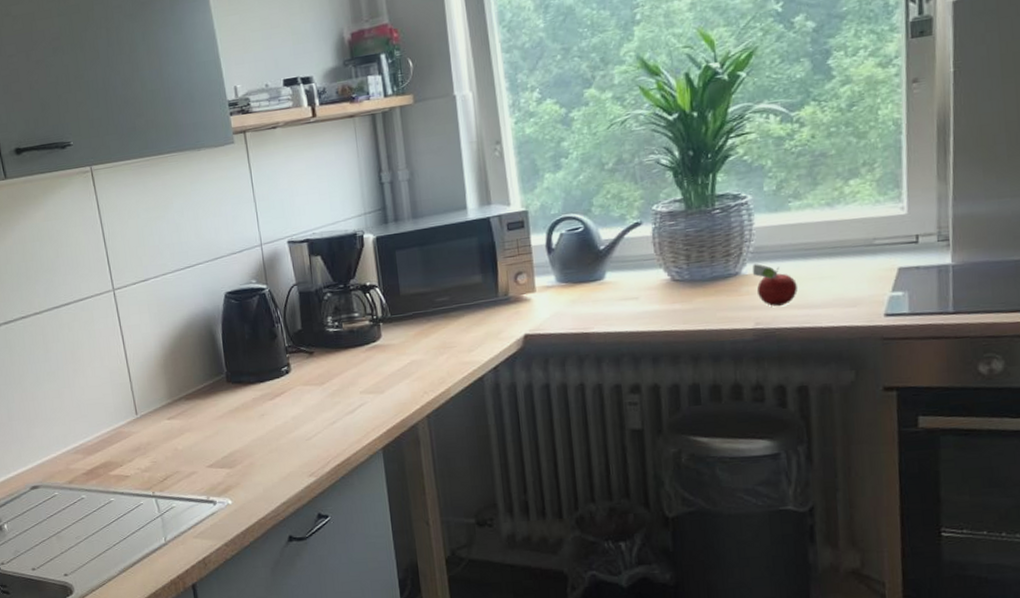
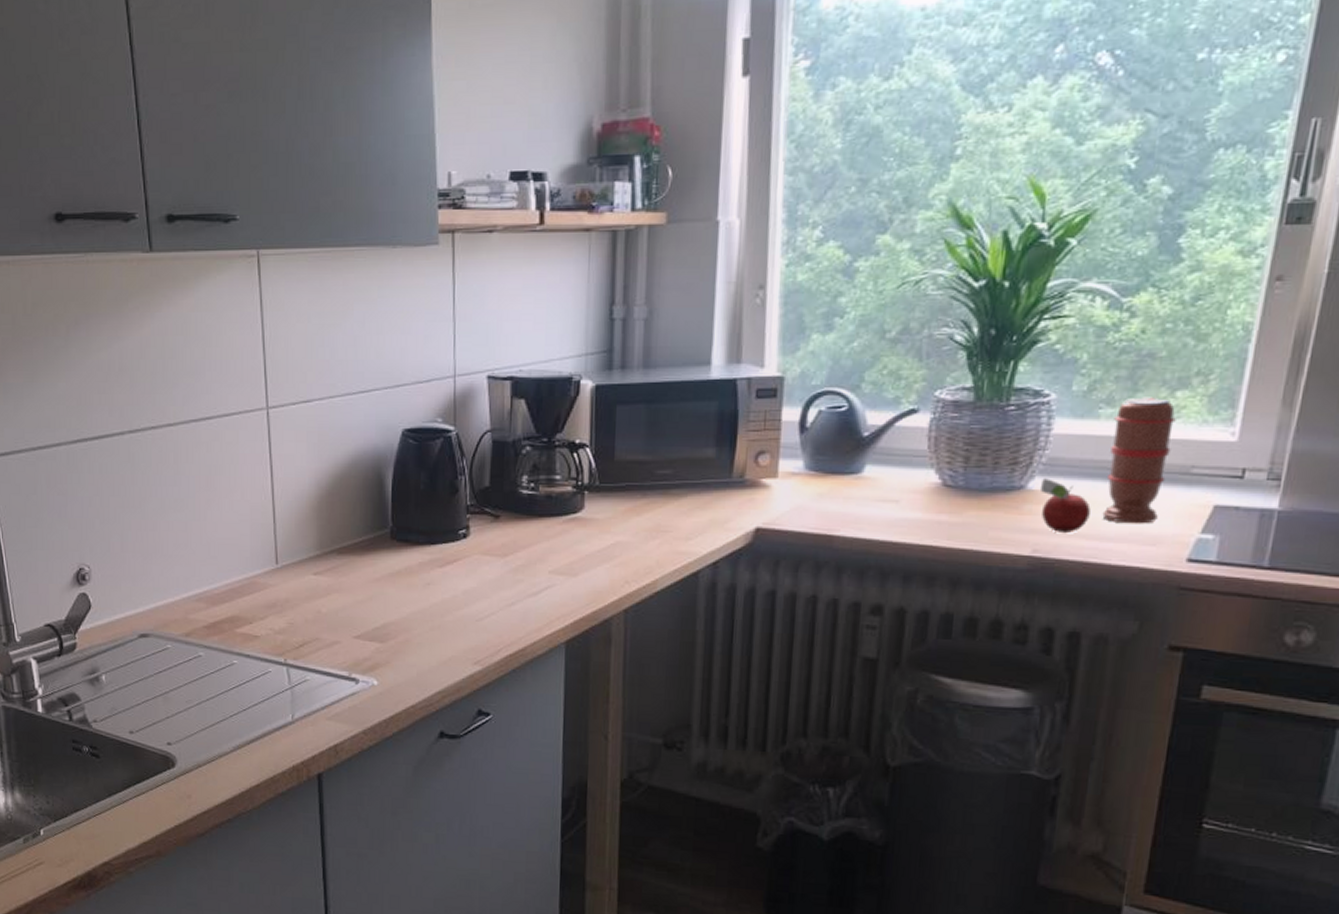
spice grinder: none [802,187,854,292] -> present [1102,397,1176,524]

